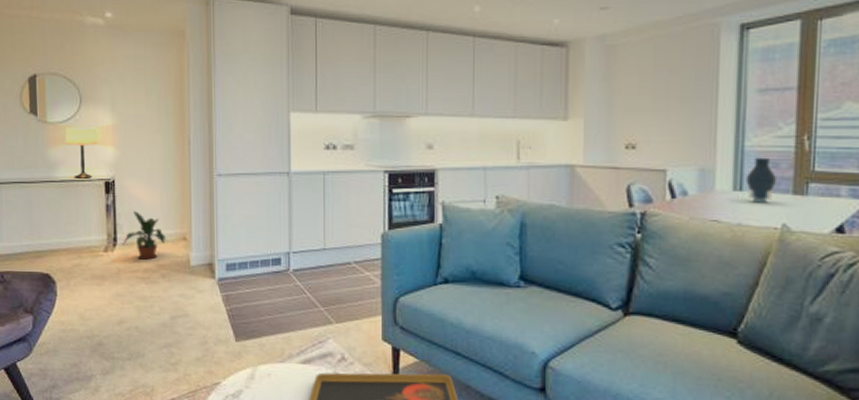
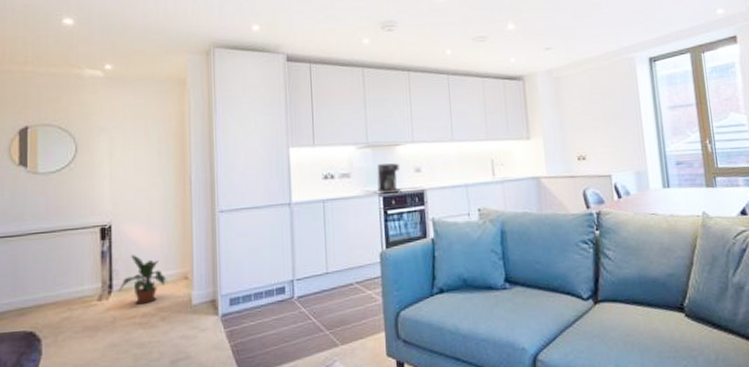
table lamp: present [65,127,98,179] -> none [57,174,94,228]
coffee maker: none [382,137,411,170] -> present [377,163,402,194]
vase: present [745,157,778,203] -> none [670,159,694,197]

